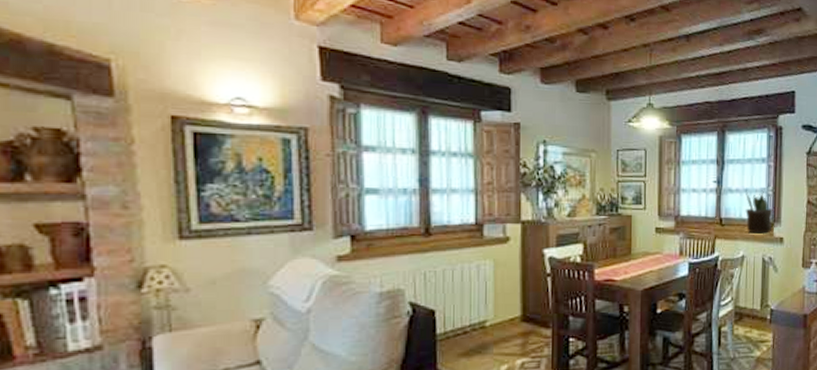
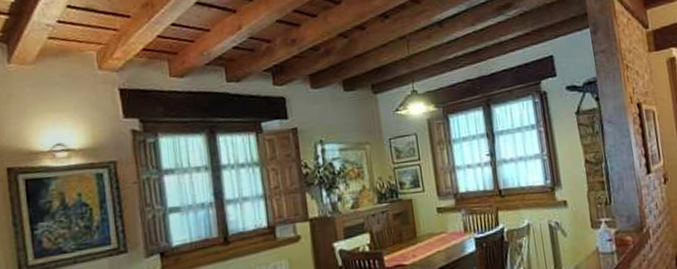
planter: present [745,190,773,234] -> none [520,156,553,201]

